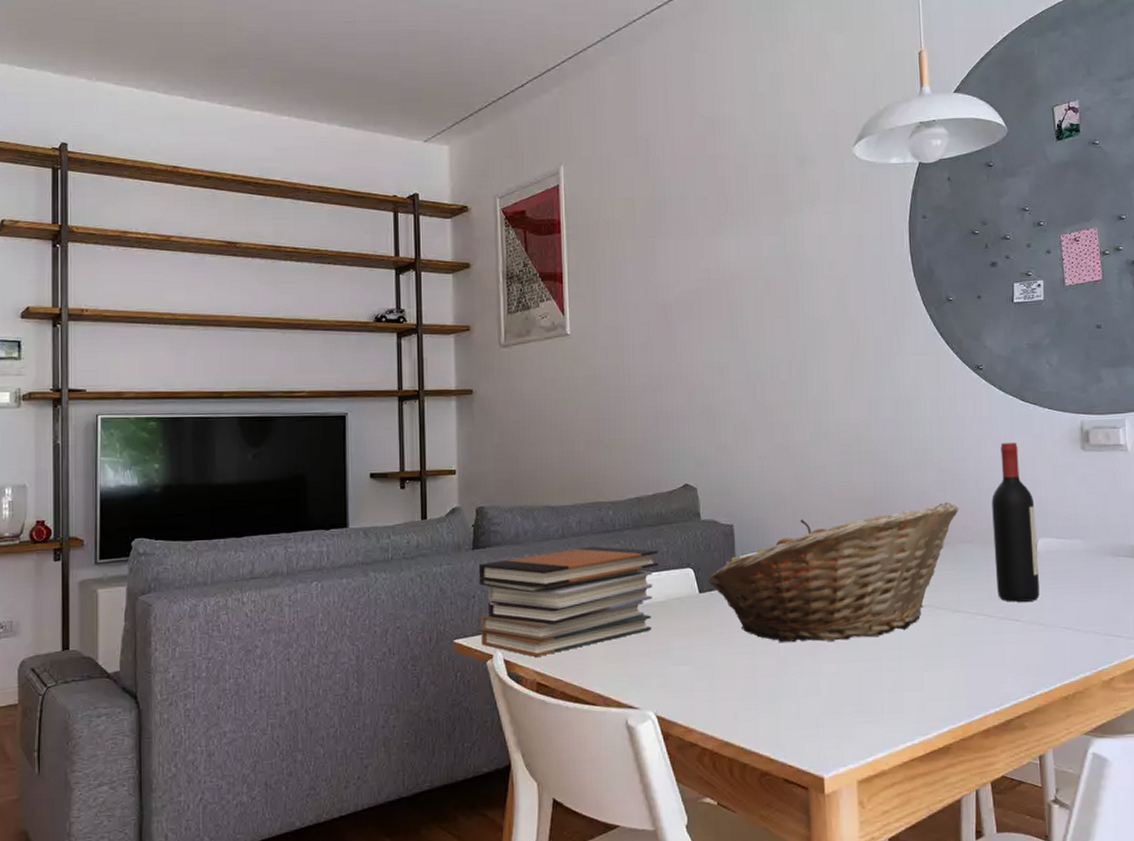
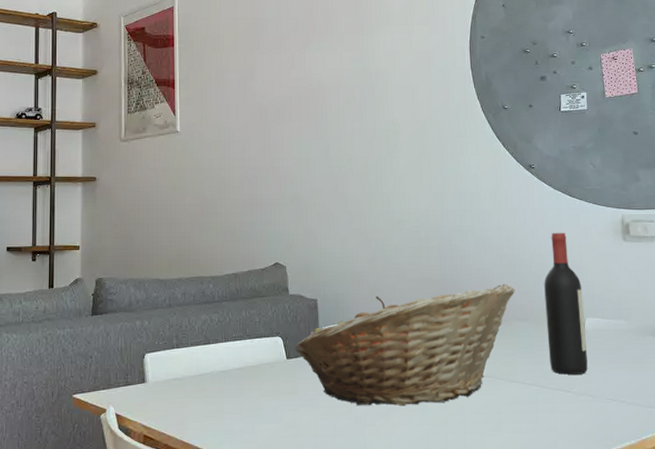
book stack: present [478,546,659,658] -> none [96,315,252,413]

